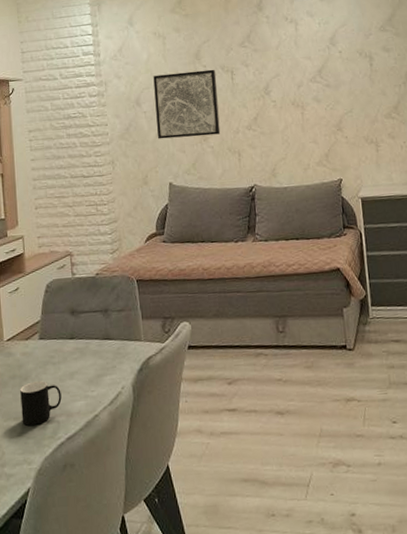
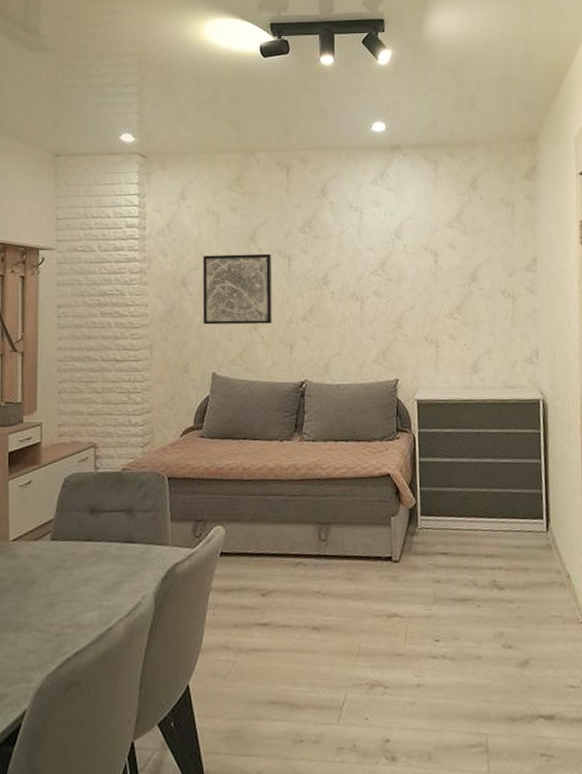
cup: present [20,381,62,426] -> none [23,587,72,638]

